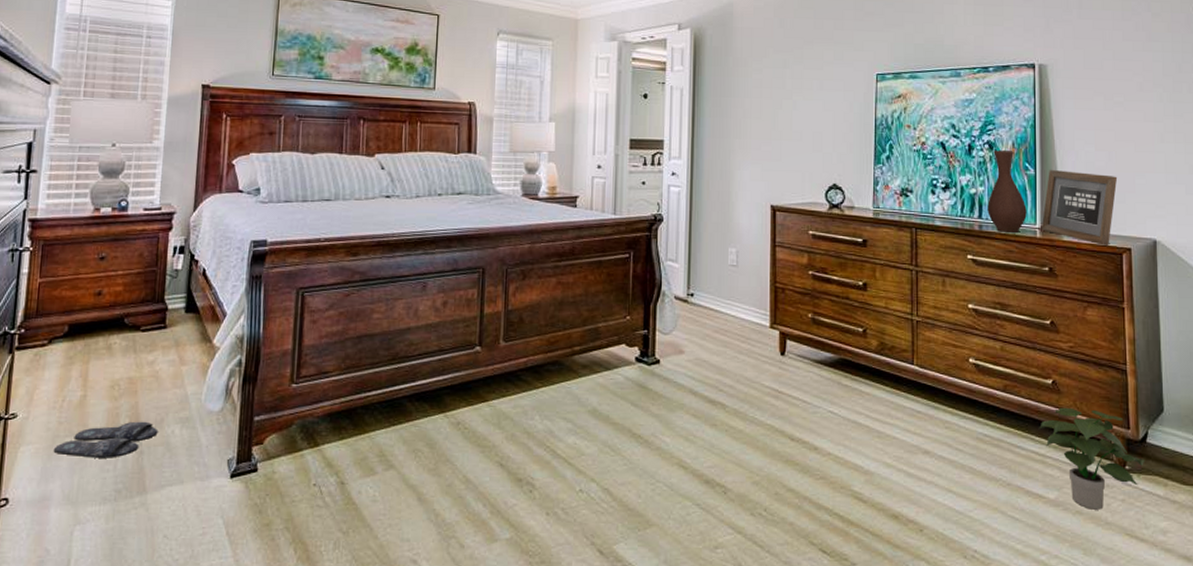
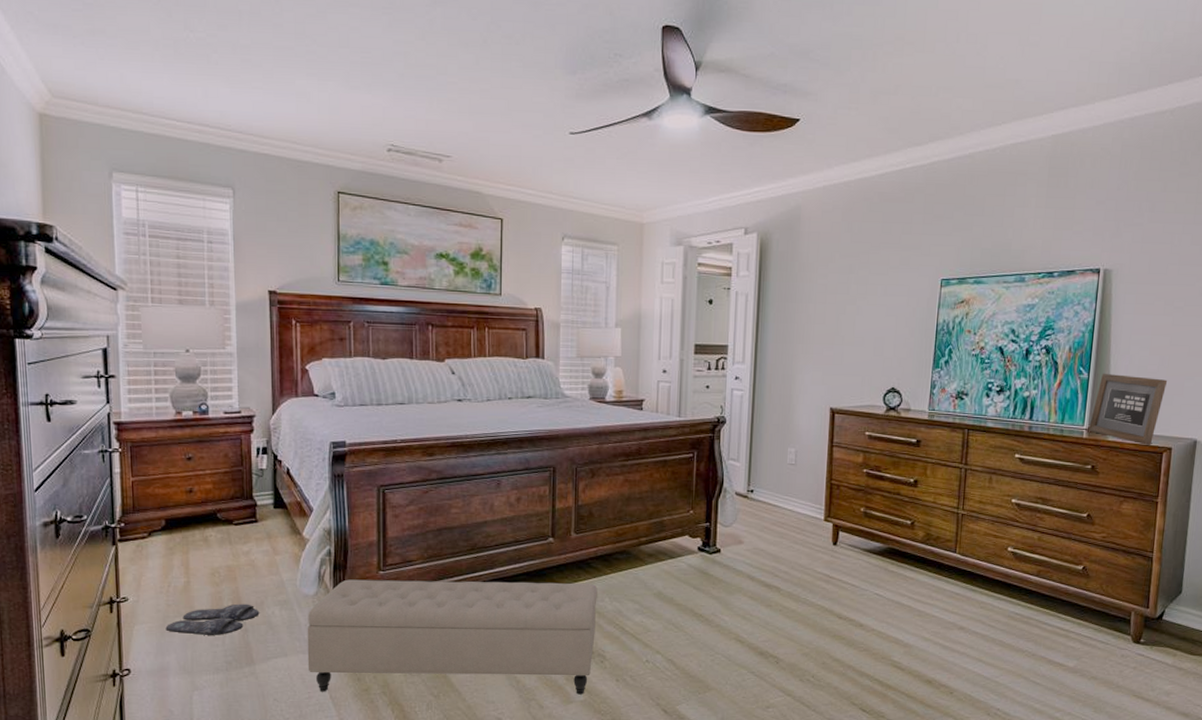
bench: none [205,393,527,531] -> present [307,579,598,695]
vase: present [987,150,1027,234] -> none [1038,355,1077,434]
potted plant: present [1038,407,1145,510] -> none [1065,589,1159,676]

